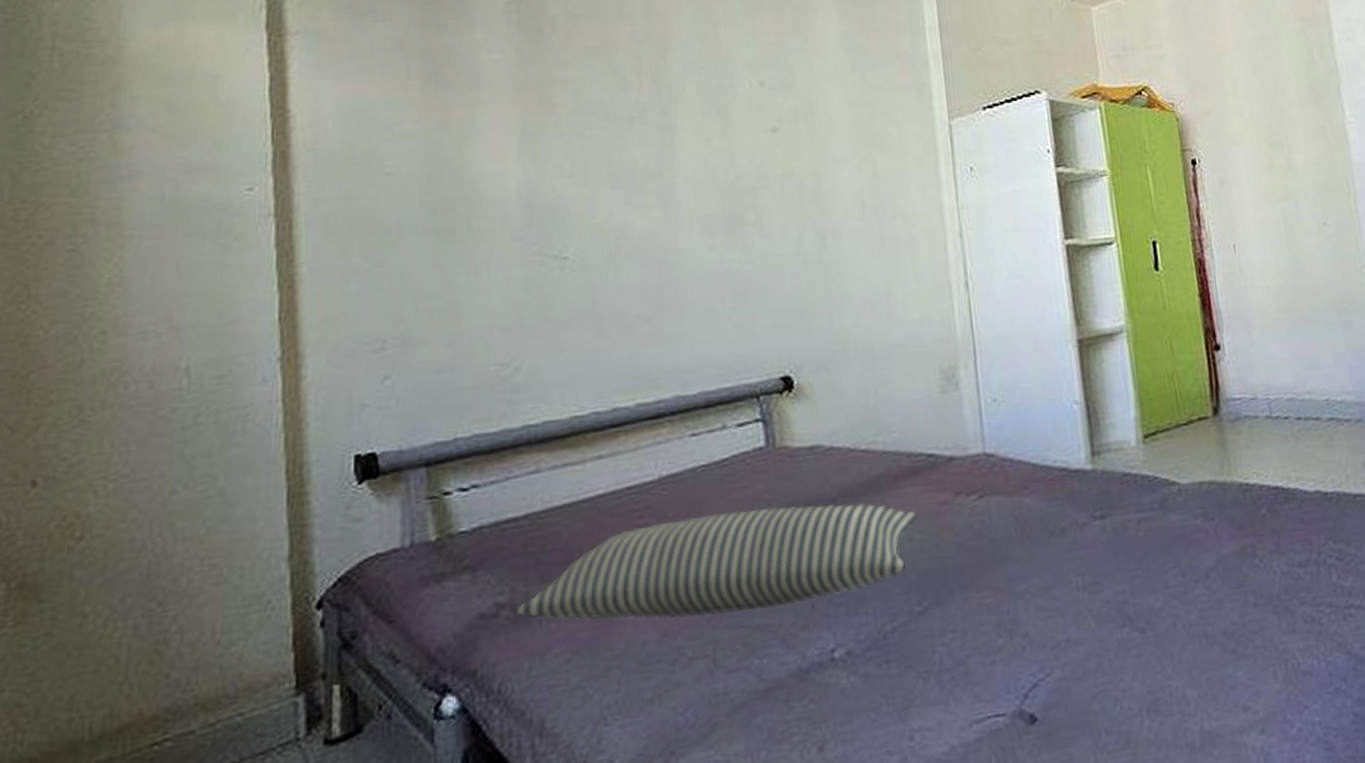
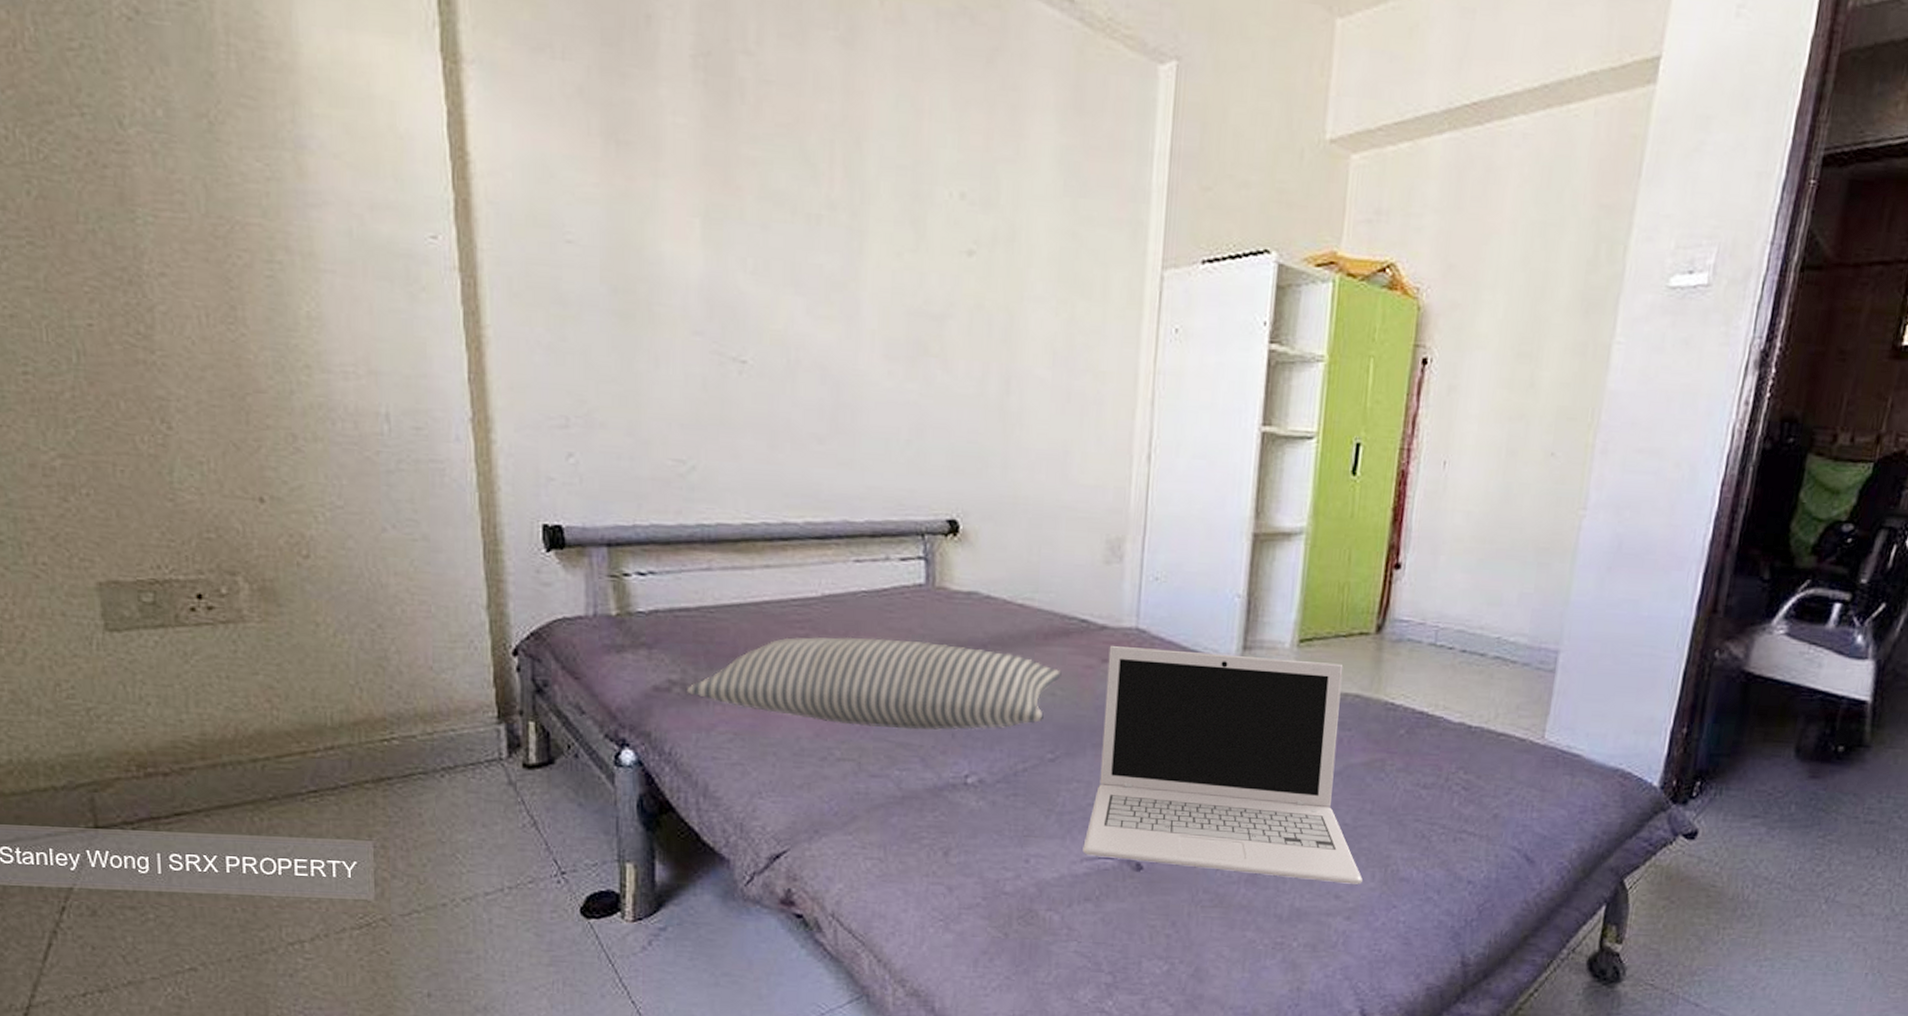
laptop: none [960,452,1266,717] -> present [1082,646,1363,884]

